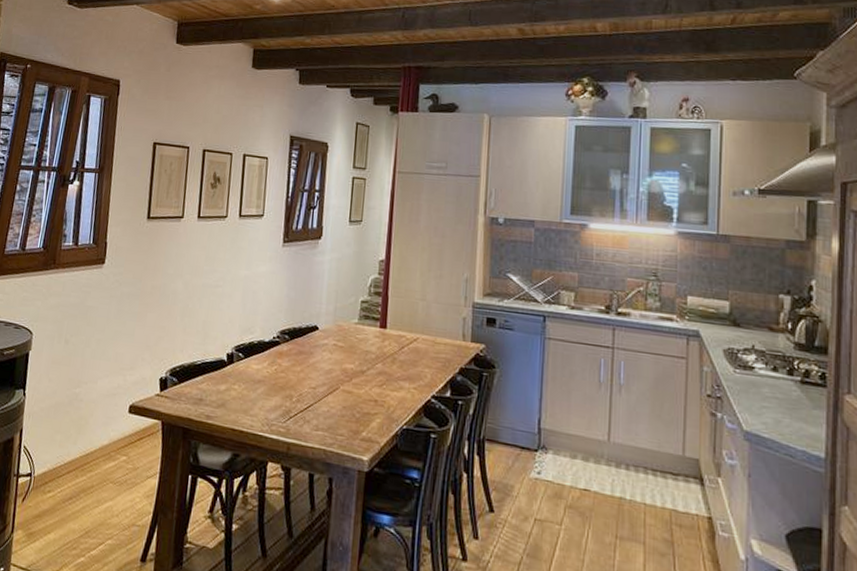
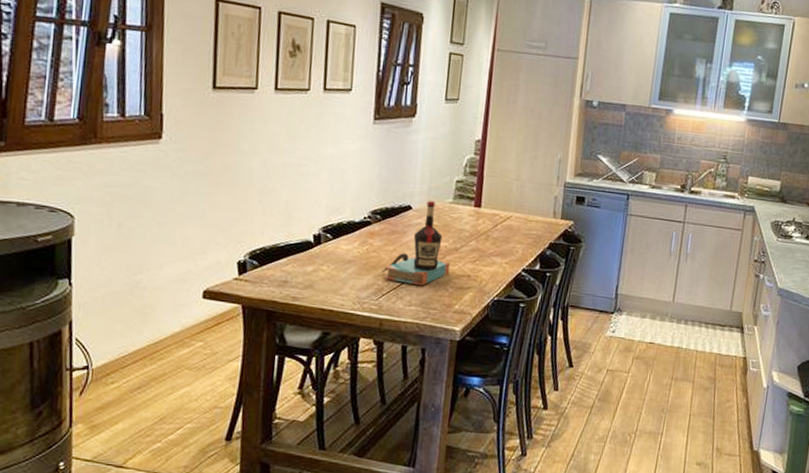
bottle: none [289,320,357,410] -> present [381,200,451,286]

